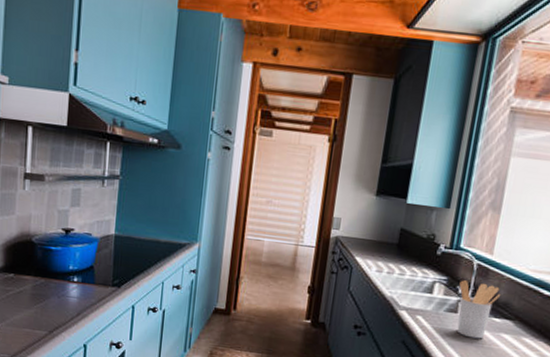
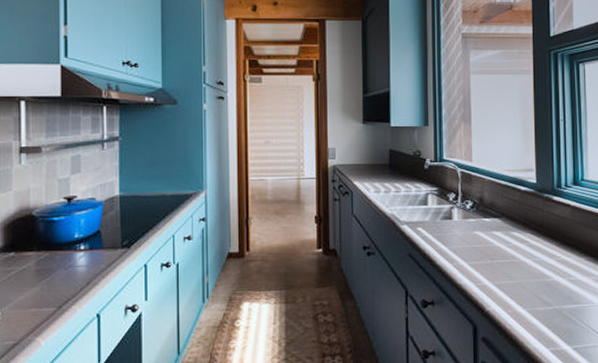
utensil holder: present [457,280,500,339] -> none [449,188,485,240]

